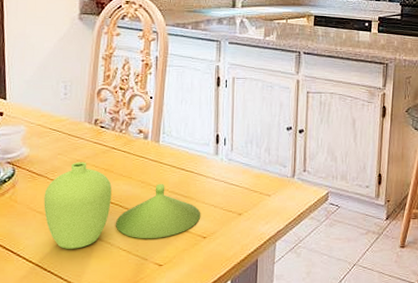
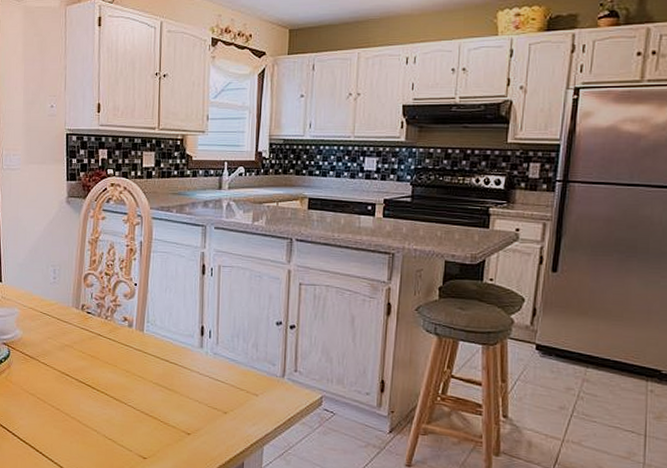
vase: present [43,162,201,249] -> none [35,347,185,433]

